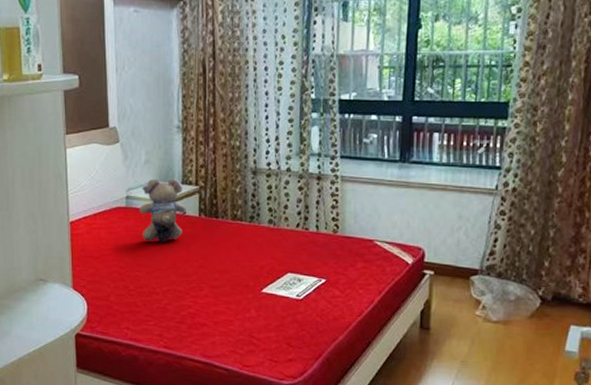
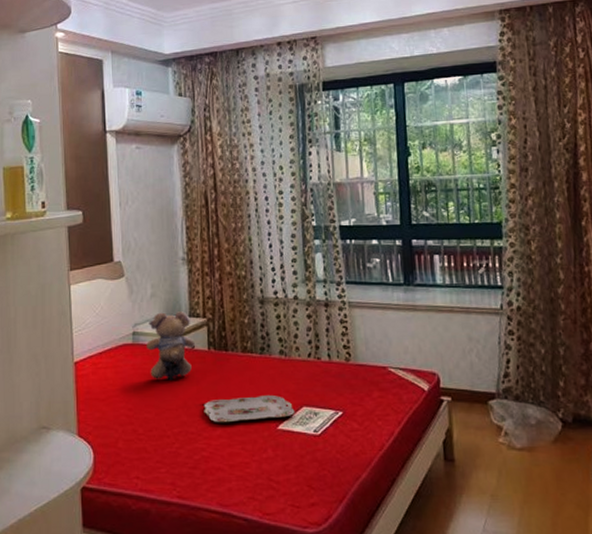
serving tray: none [192,260,280,284] -> present [203,394,295,423]

